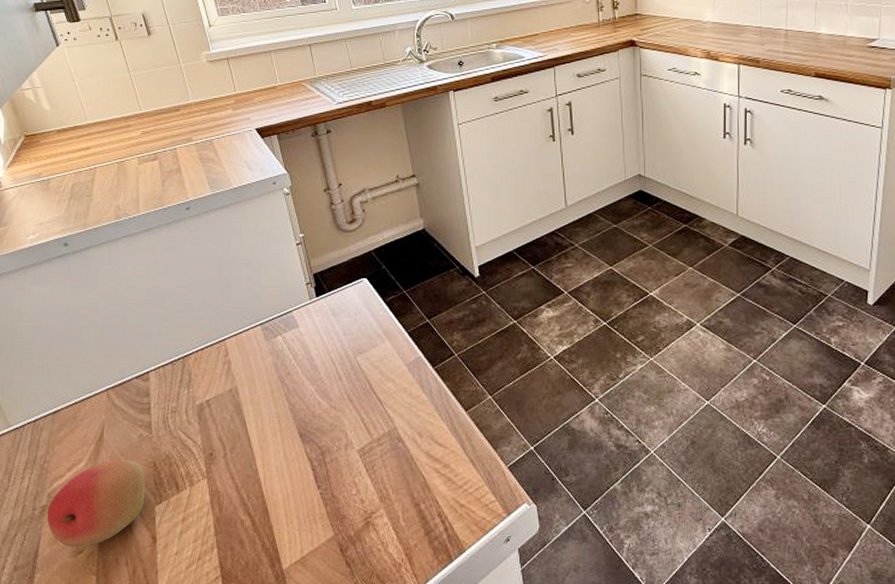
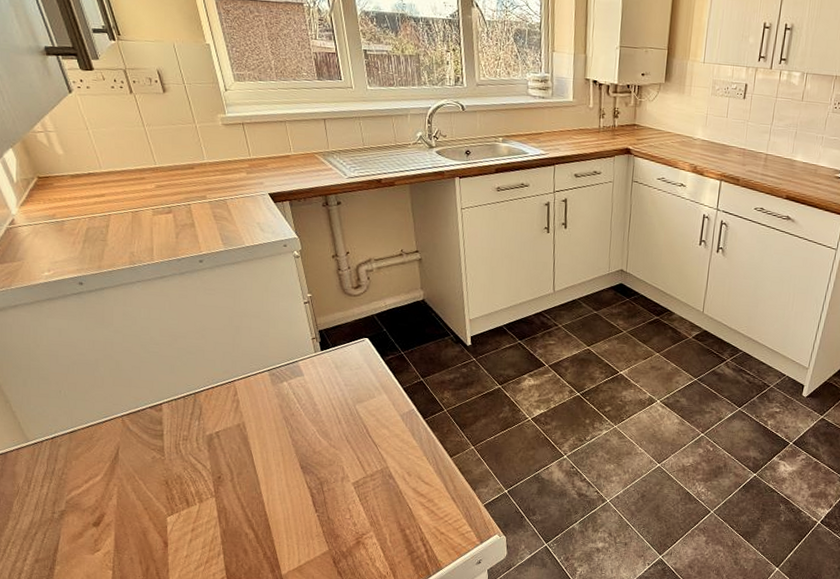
fruit: present [47,460,145,548] -> none [66,476,158,547]

